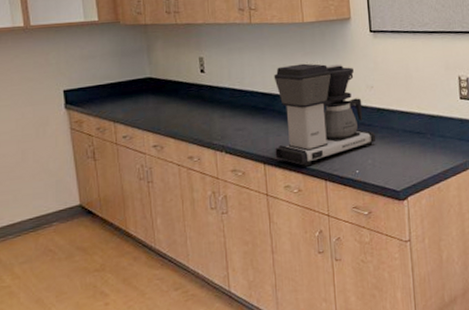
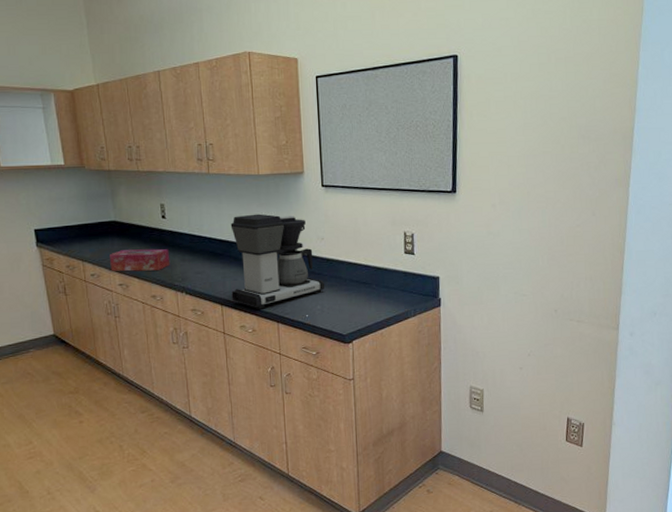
tissue box: none [144,105,209,132] -> present [110,249,171,272]

